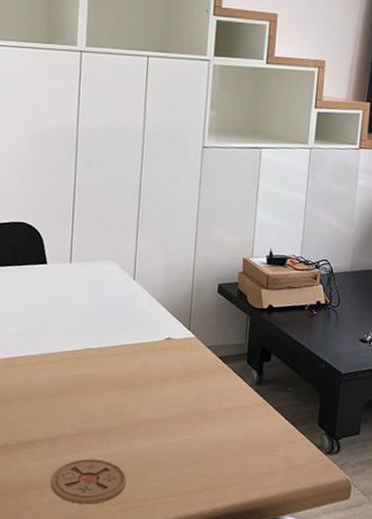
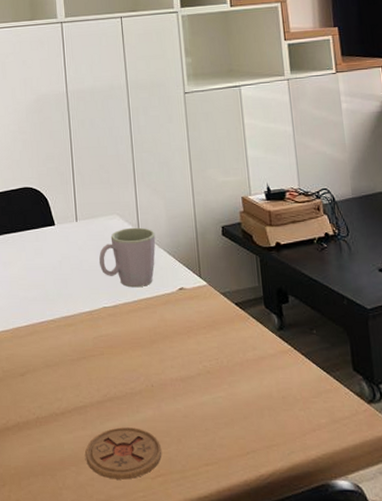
mug: none [88,275,151,334] -> present [98,227,156,288]

